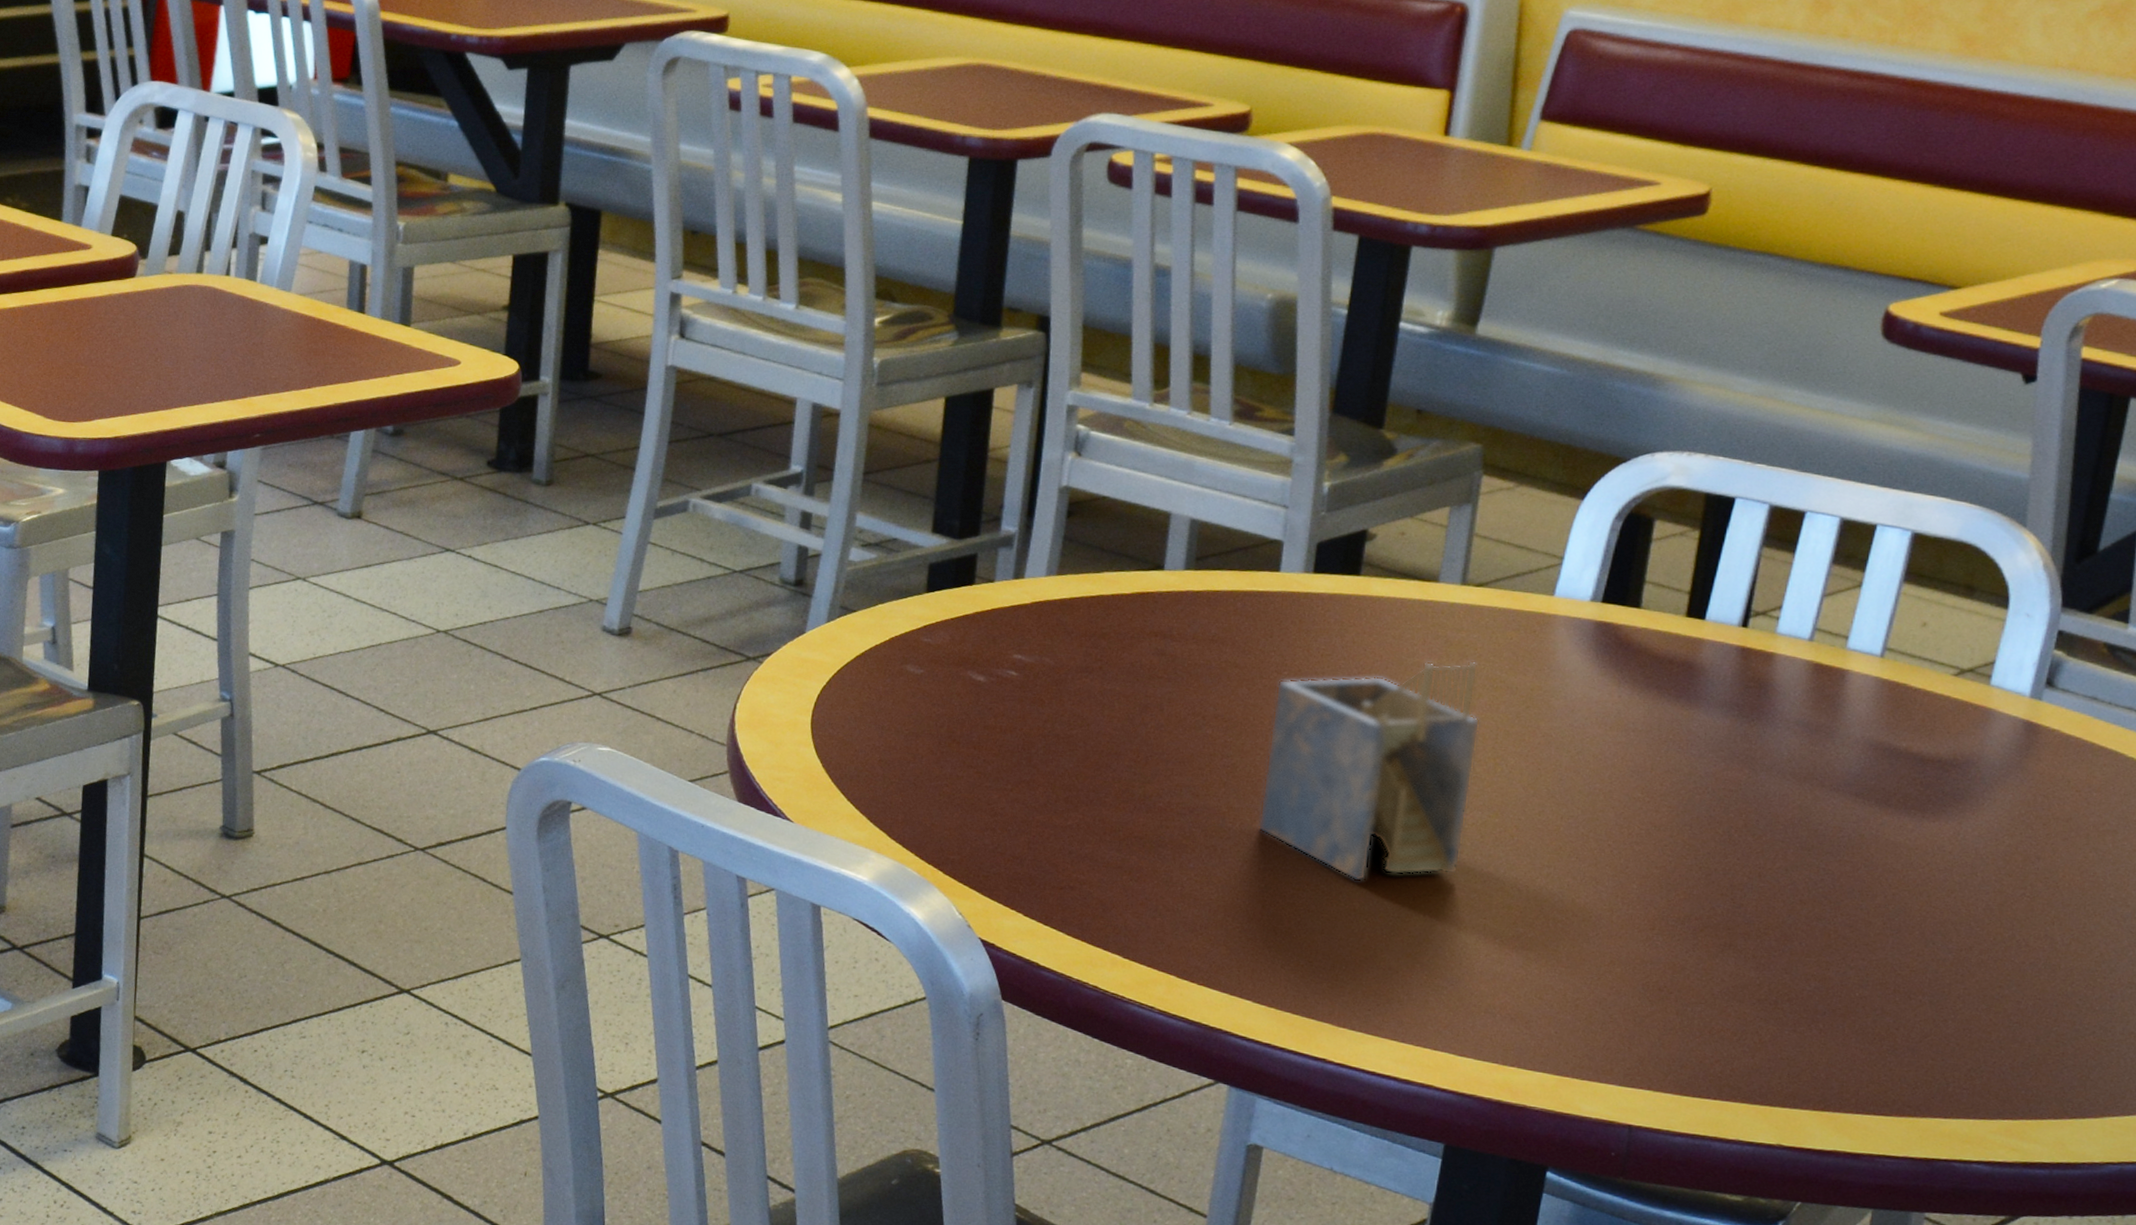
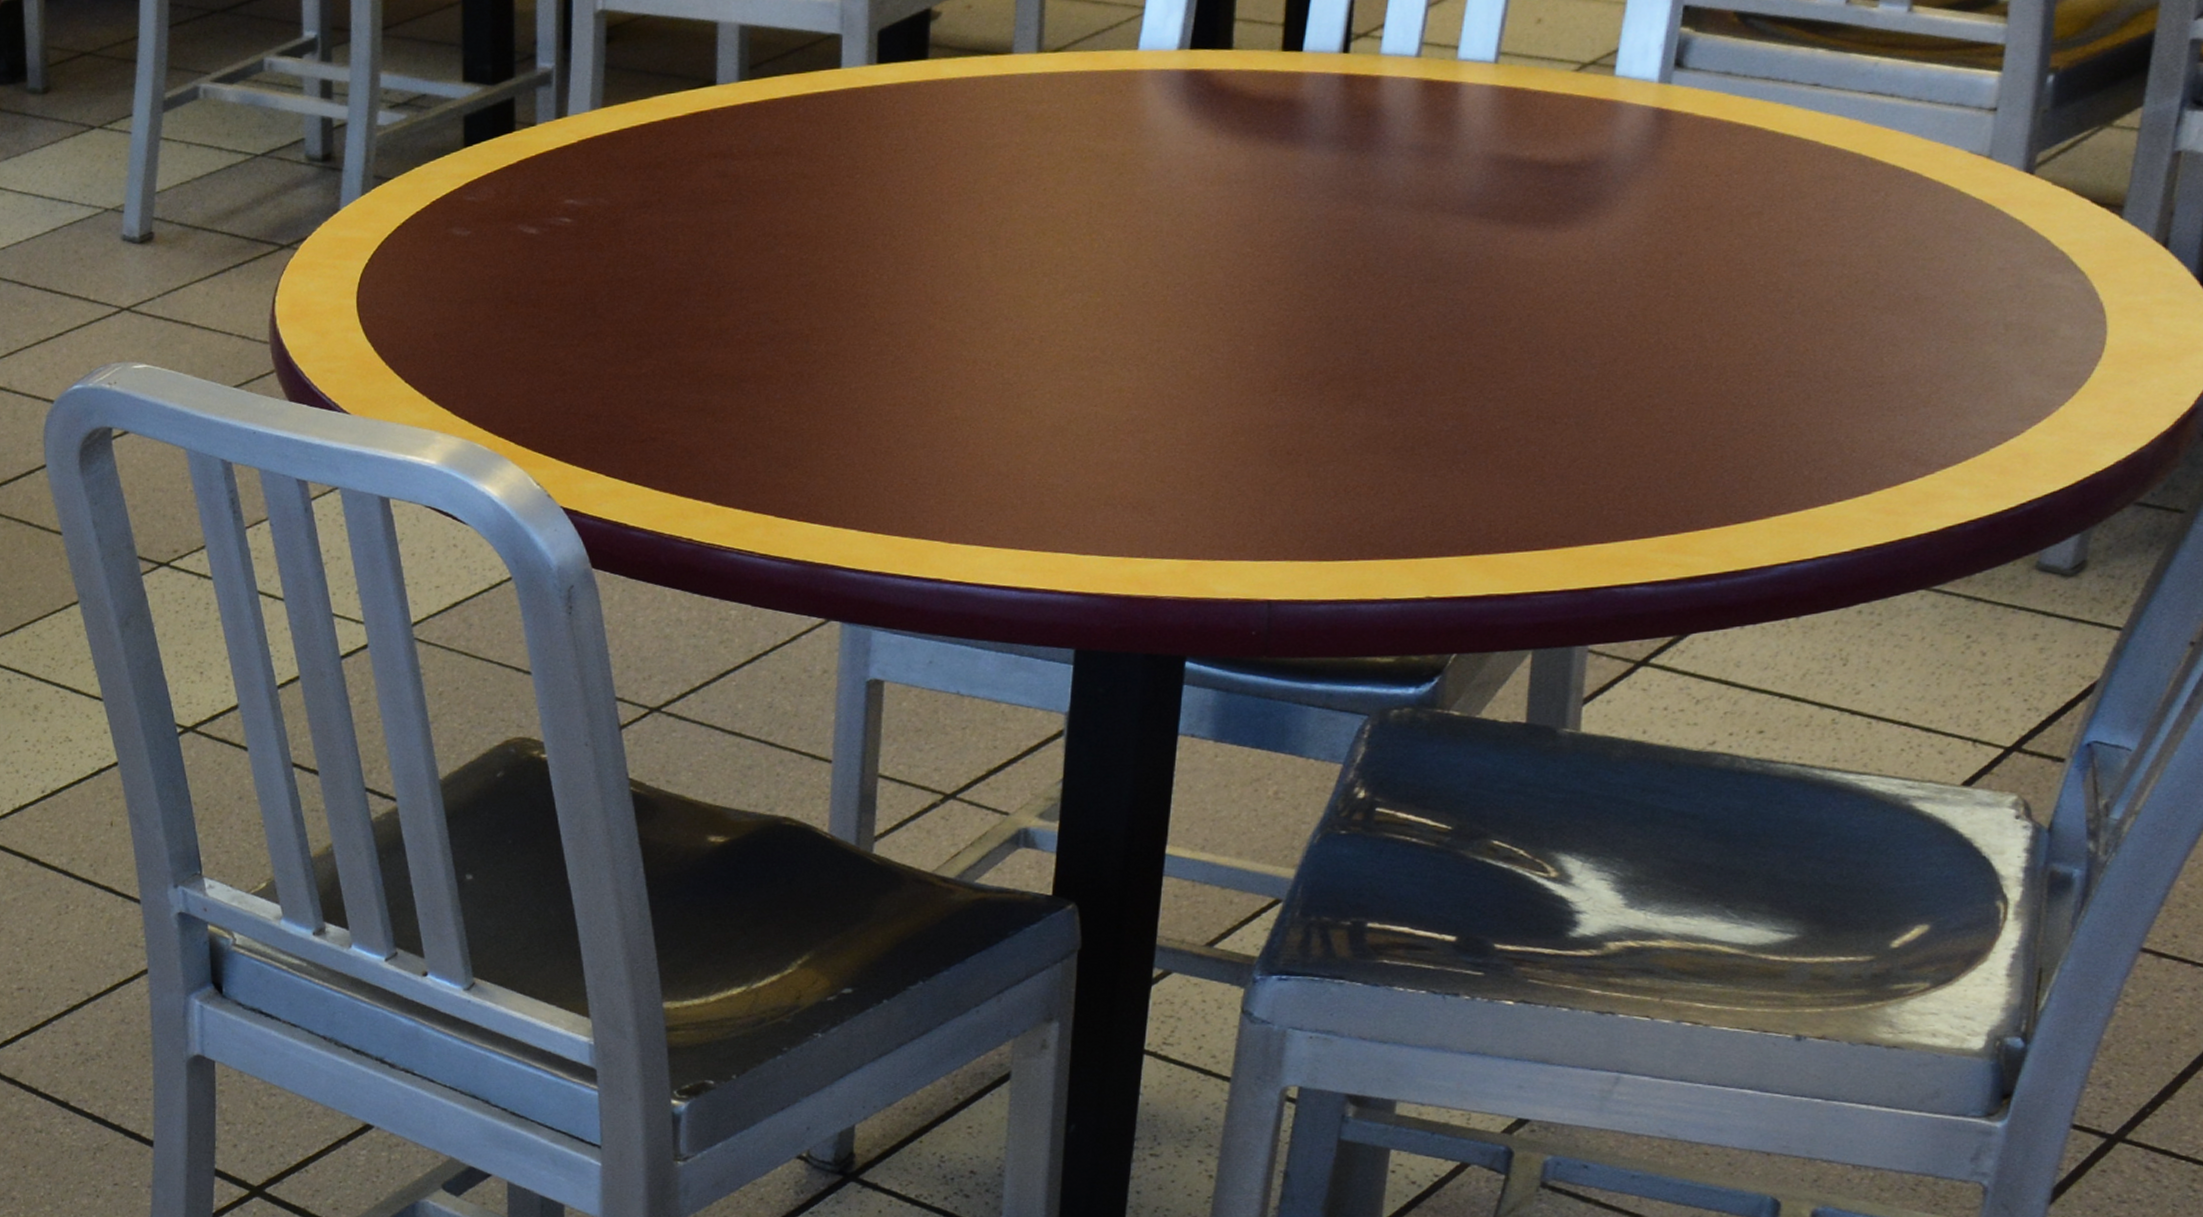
napkin holder: present [1258,661,1480,882] -> none [844,133,1071,388]

